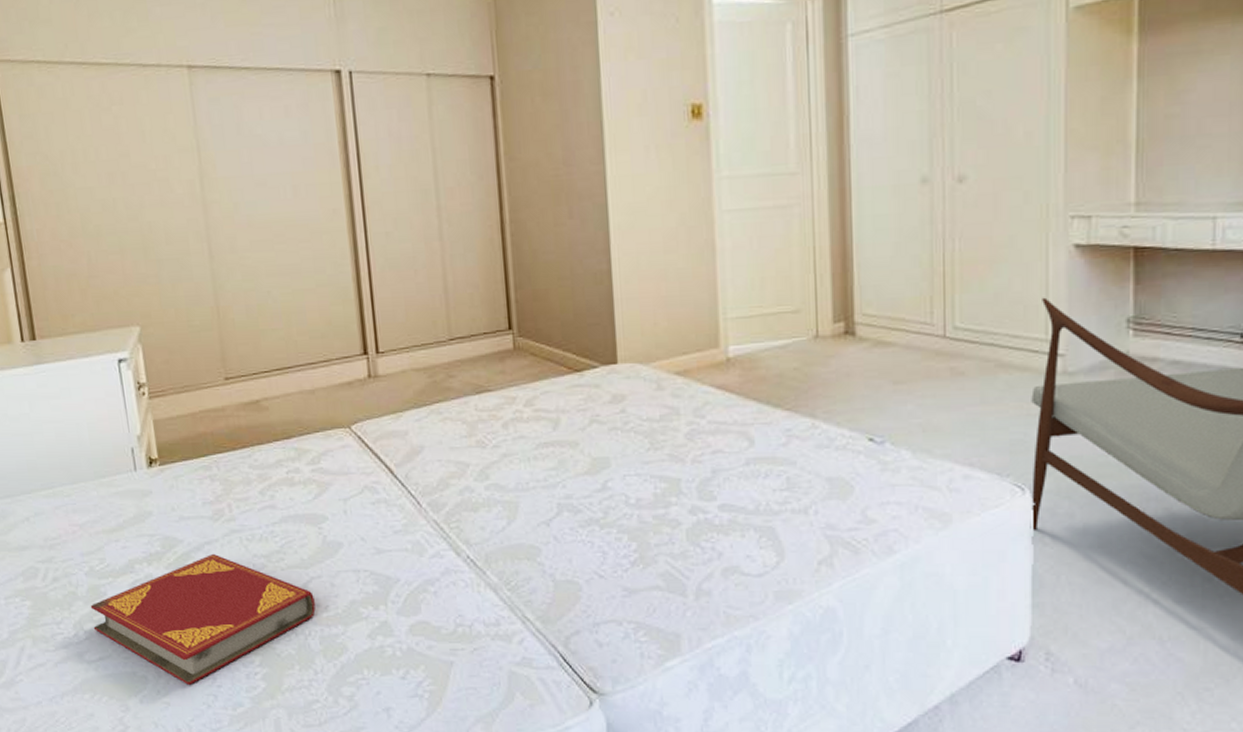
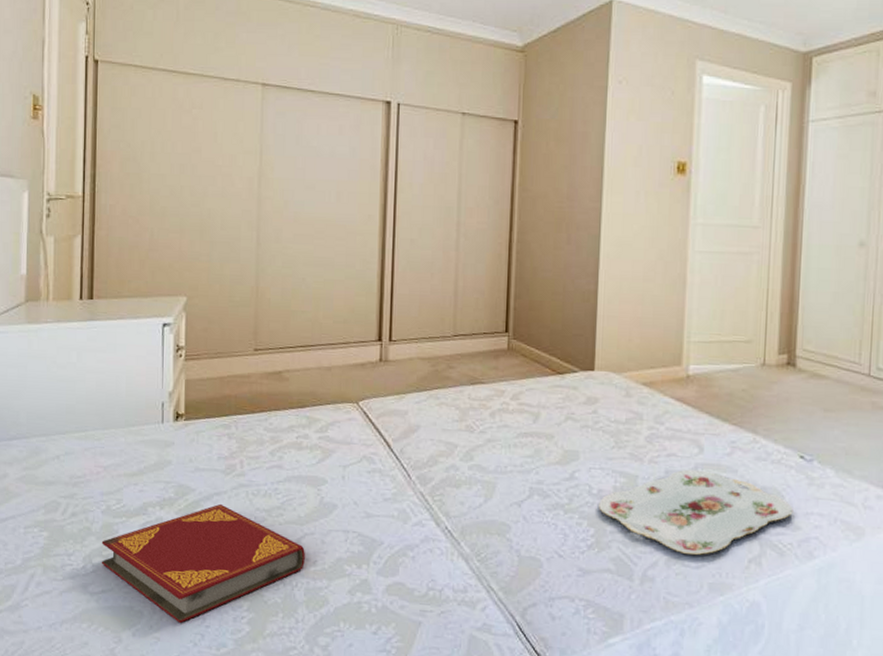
serving tray: none [639,465,866,561] -> present [599,469,793,555]

